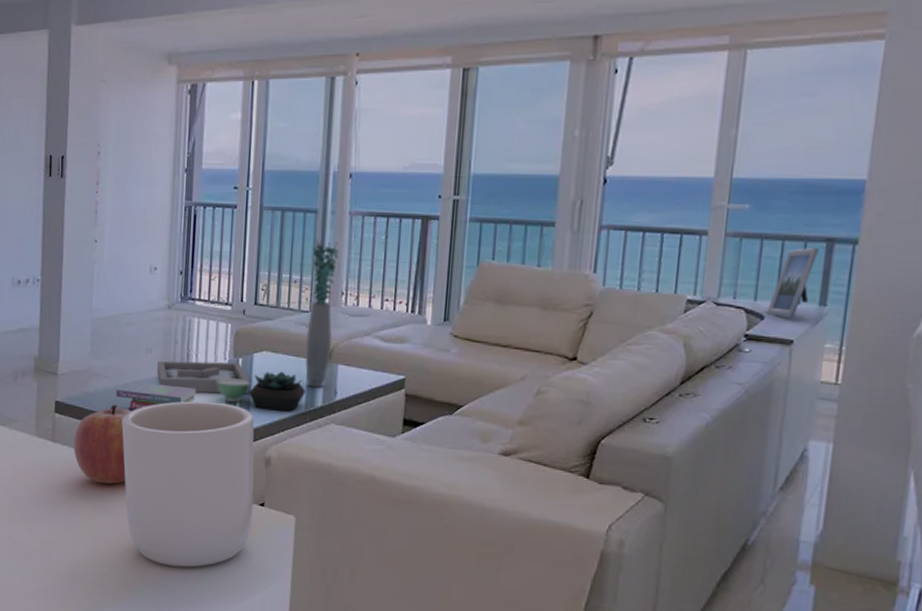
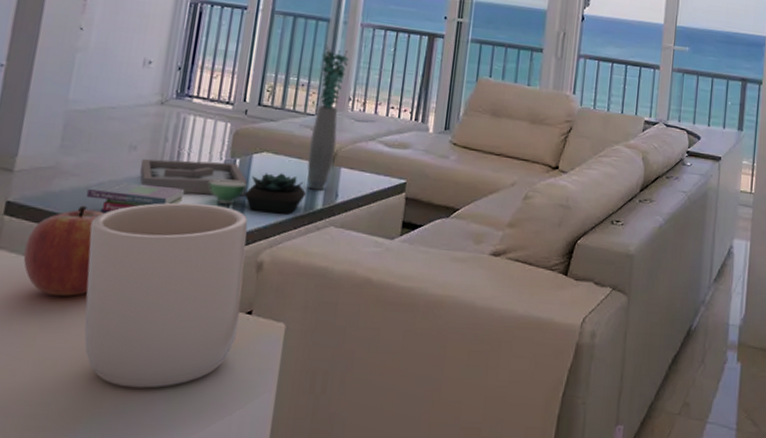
picture frame: present [765,248,819,318] -> none [701,84,736,139]

